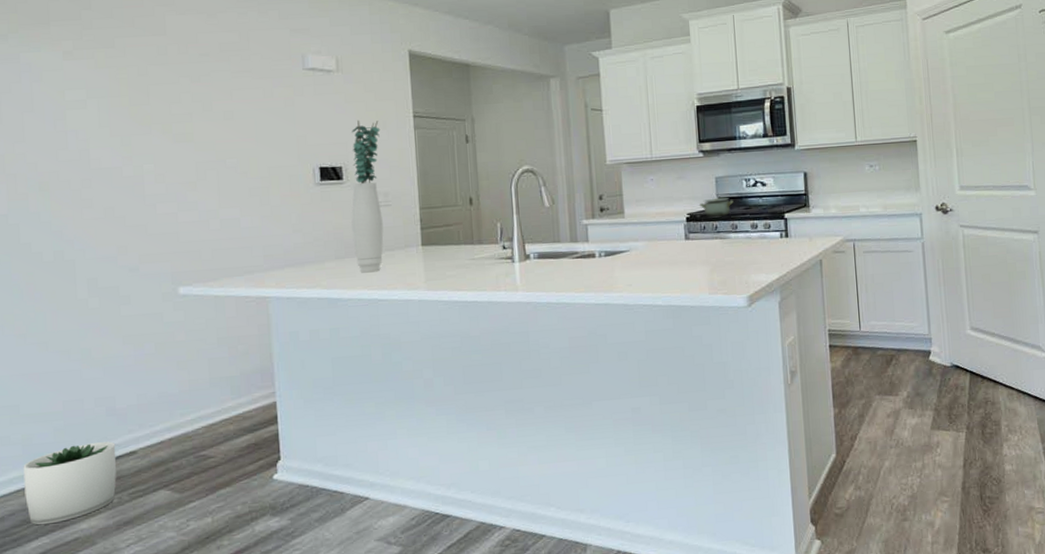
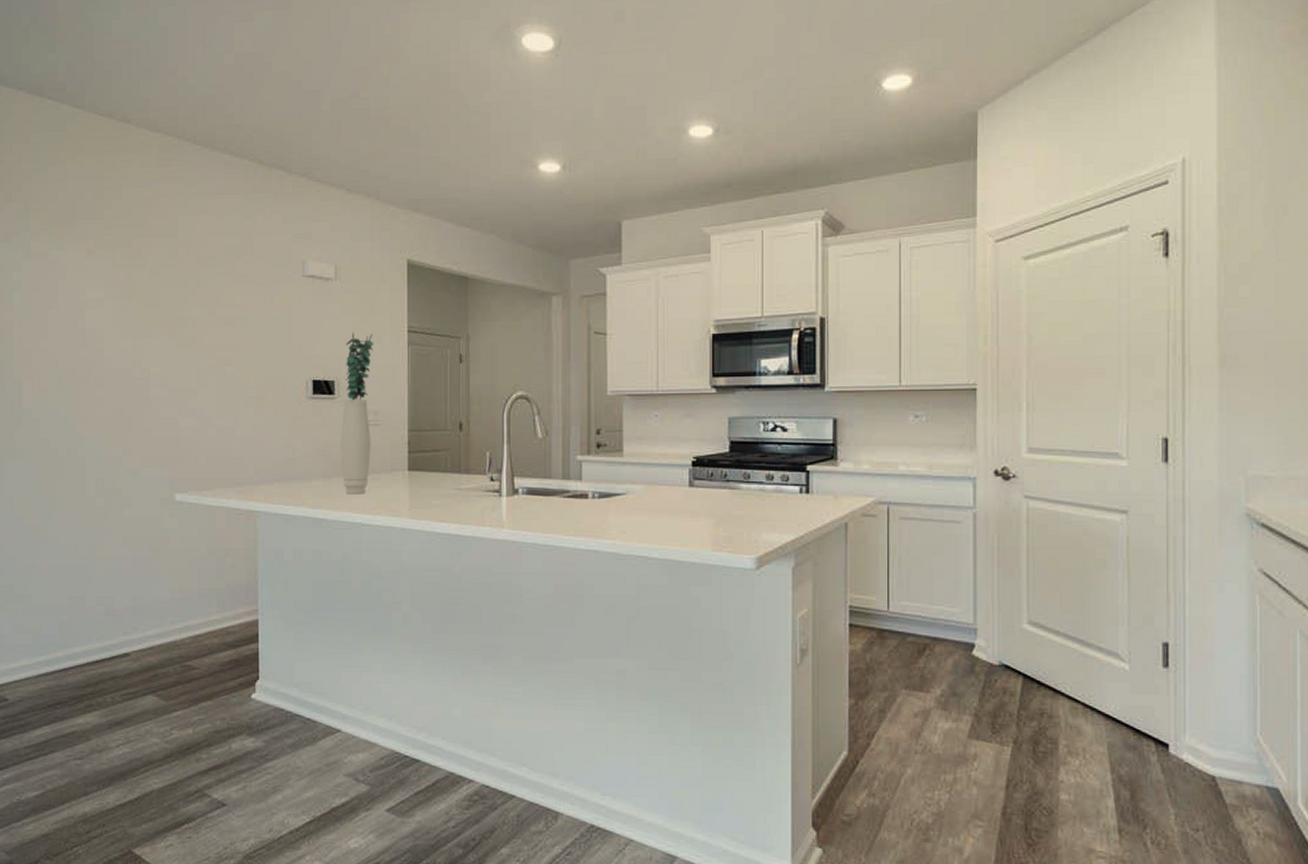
planter: present [23,441,117,525] -> none [32,640,112,715]
saucepan: present [700,197,734,218] -> none [708,441,748,464]

